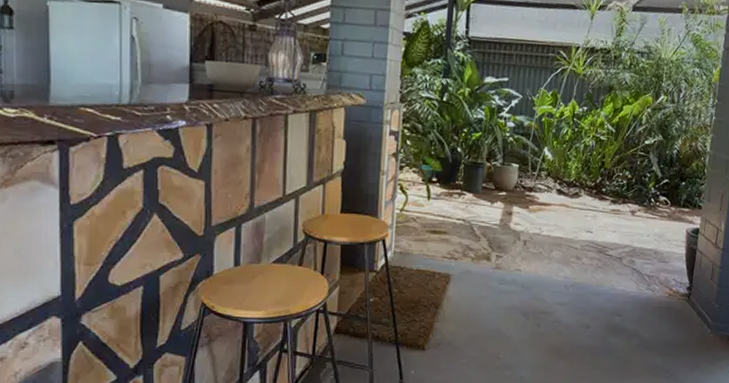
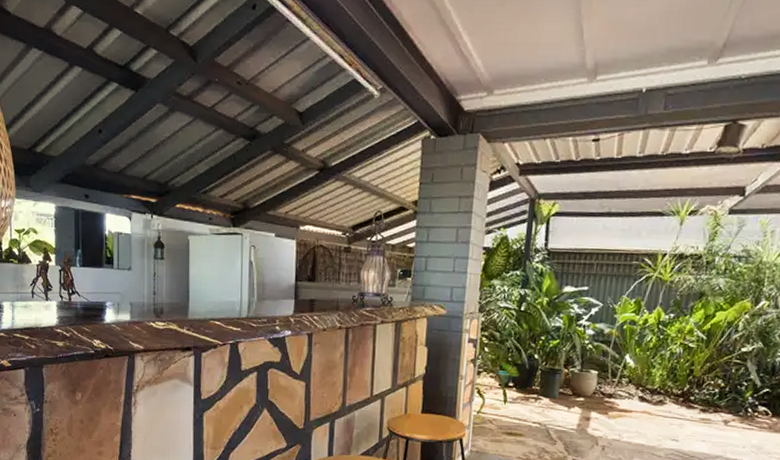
bowl: present [205,60,262,93] -> none [307,279,355,307]

